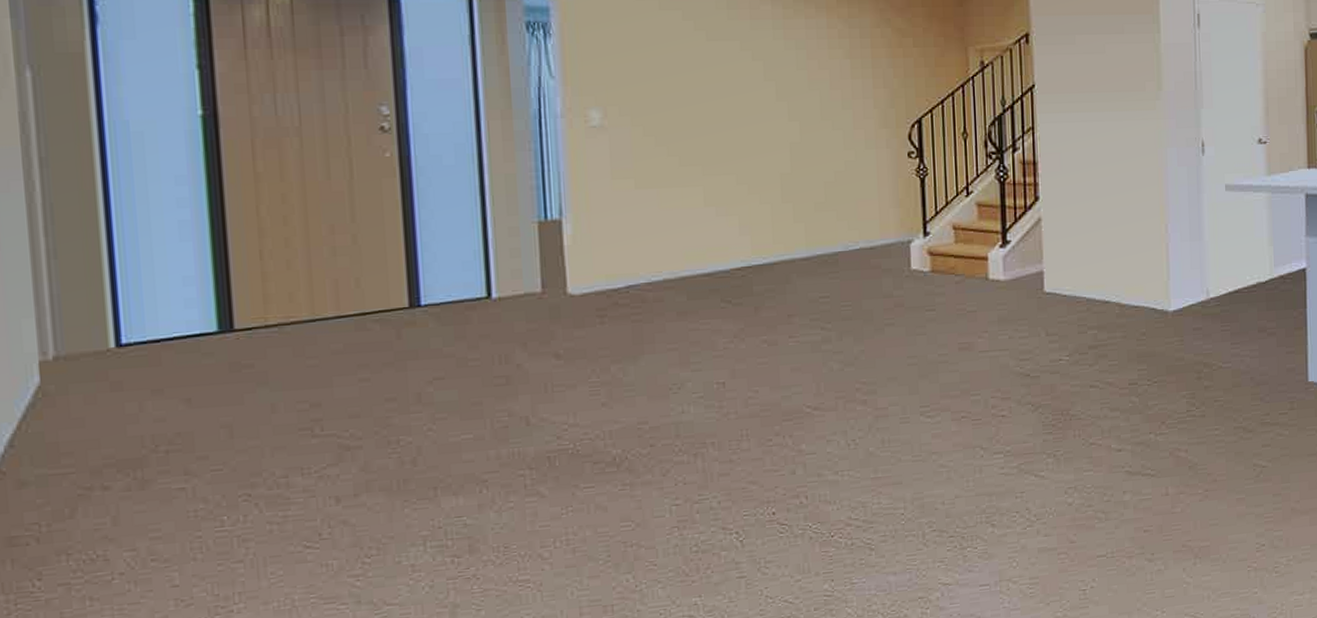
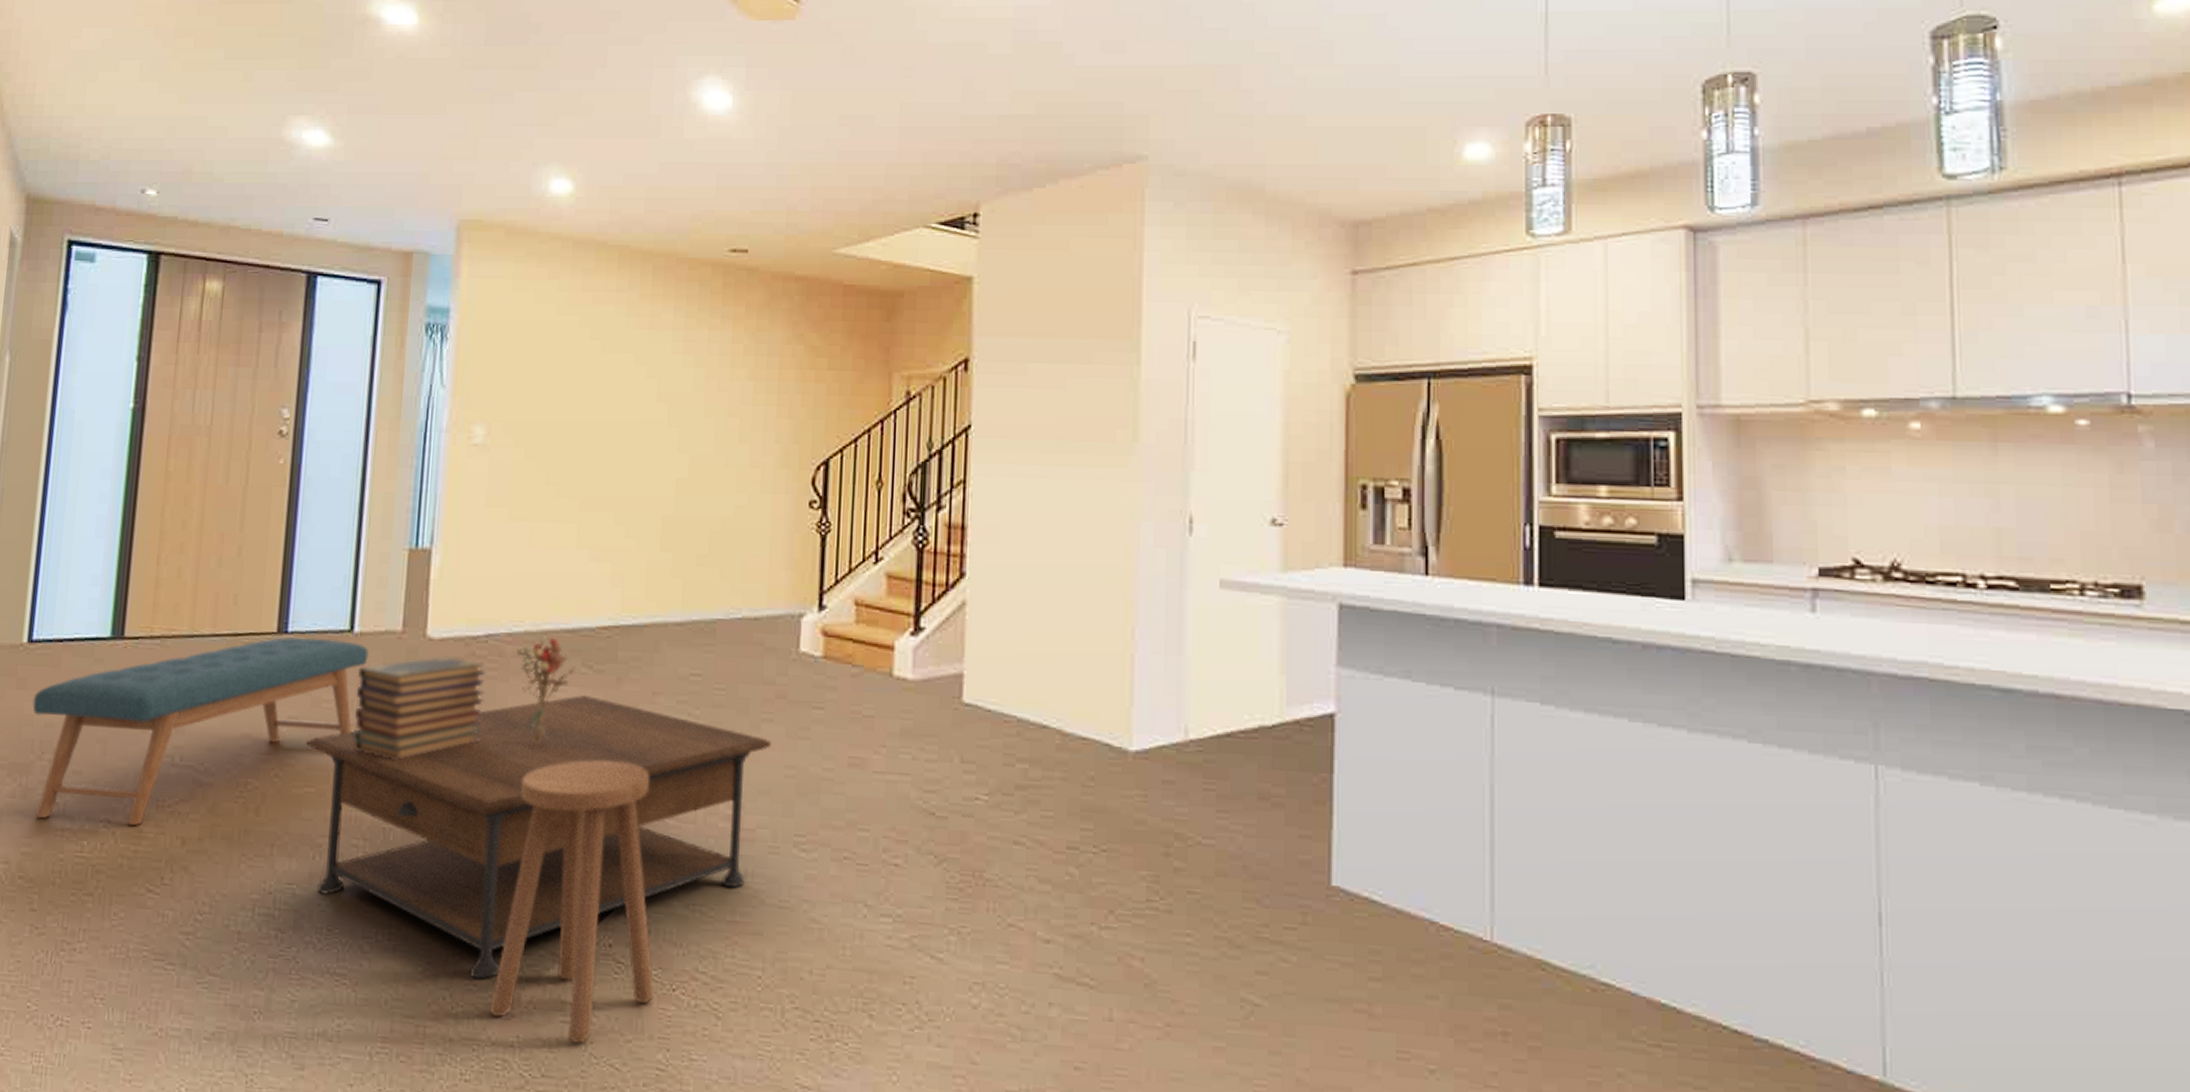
bench: none [134,306,511,506] -> present [32,637,369,826]
coffee table: none [457,324,894,561] -> present [306,695,771,980]
book stack: none [501,307,633,400] -> present [352,655,485,760]
bouquet: none [658,281,715,369] -> present [517,636,575,744]
stool: none [671,372,816,591] -> present [490,760,654,1044]

